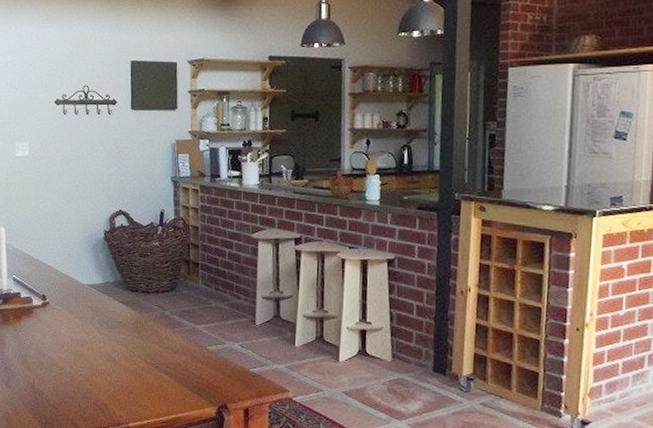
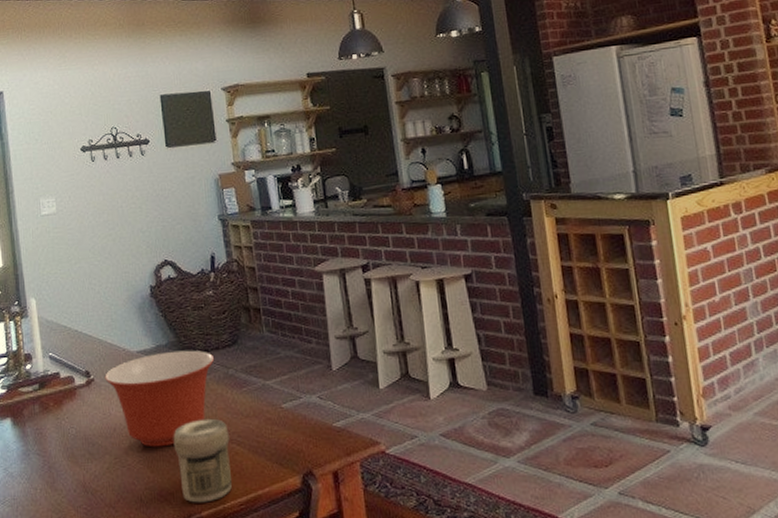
mixing bowl: none [58,288,154,366] -> present [105,350,215,447]
jar: none [111,348,159,416] -> present [173,418,232,503]

